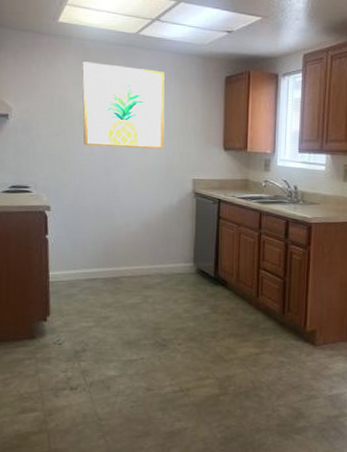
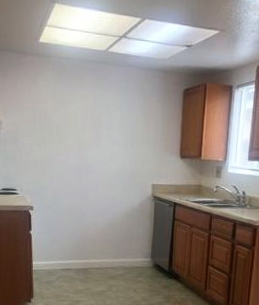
wall art: present [82,61,165,149] -> none [59,78,130,157]

